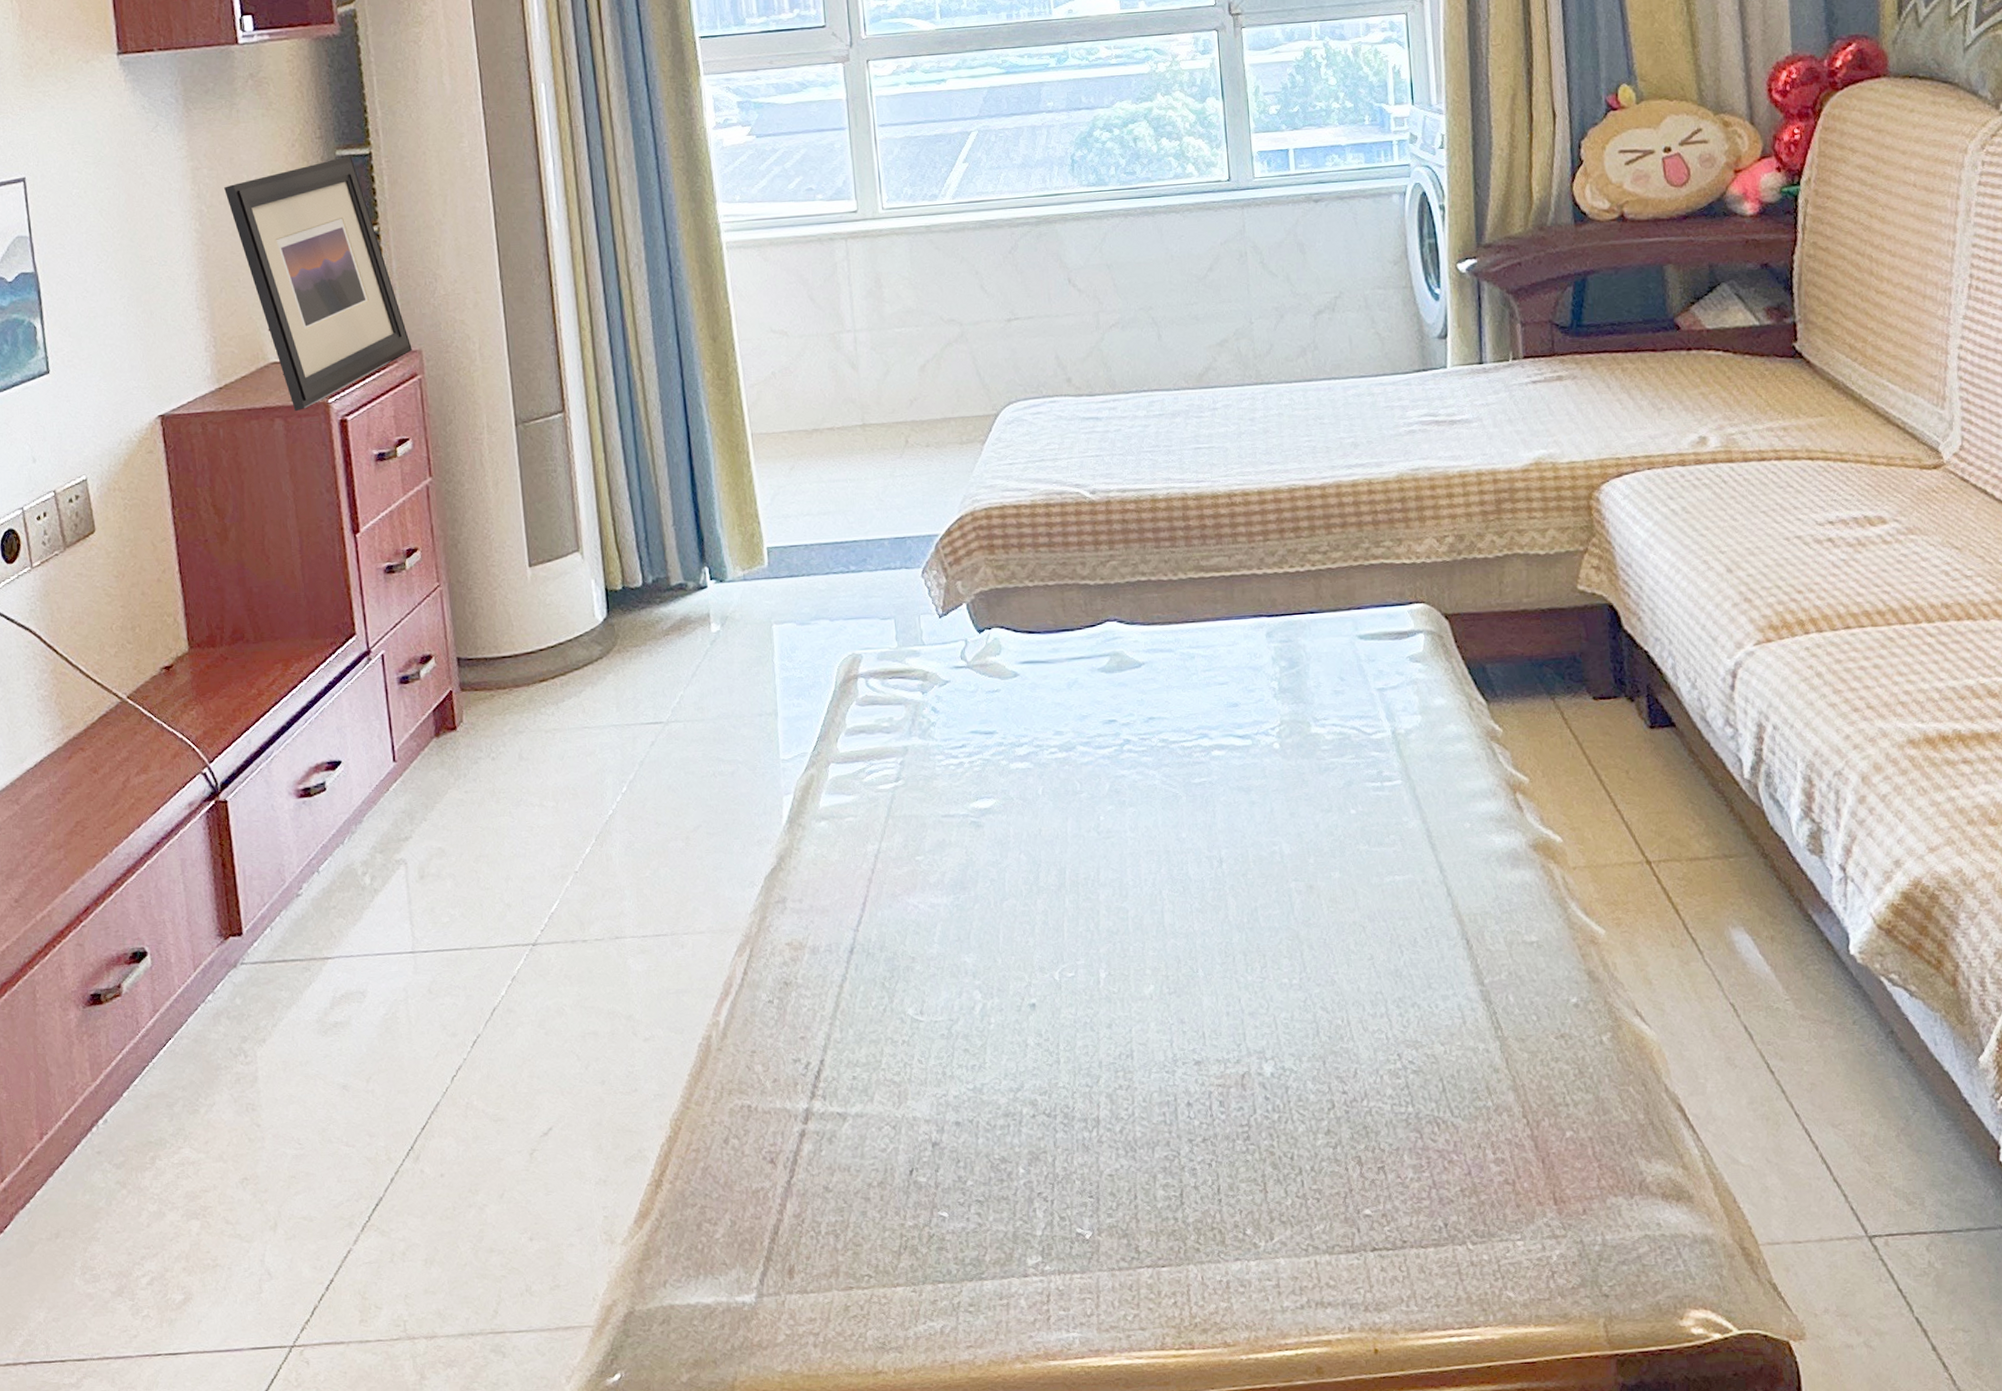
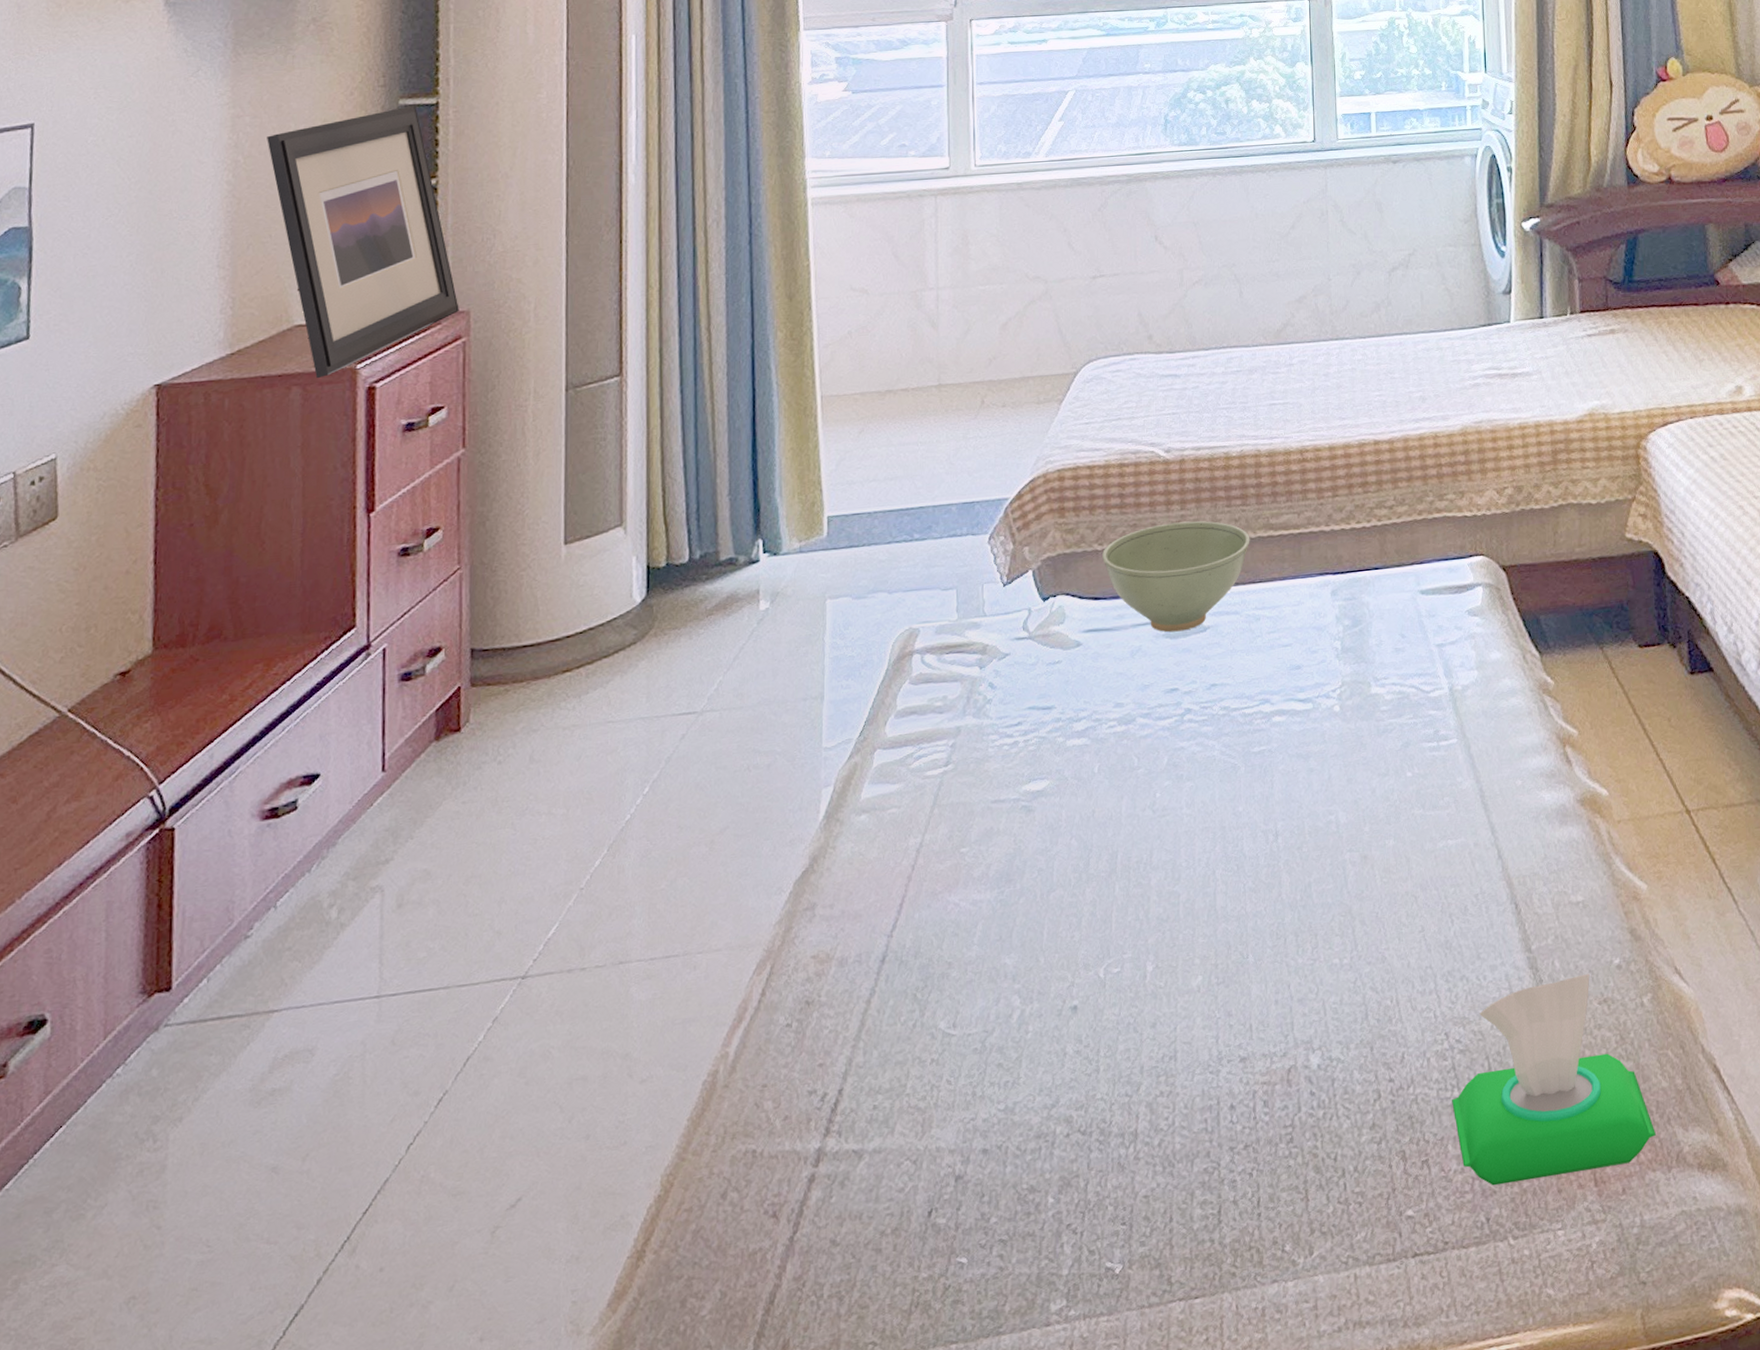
bowl: none [1034,561,1181,667] -> present [1102,521,1250,632]
wet wipes pack: none [1406,1009,1618,1196] -> present [1452,973,1657,1186]

